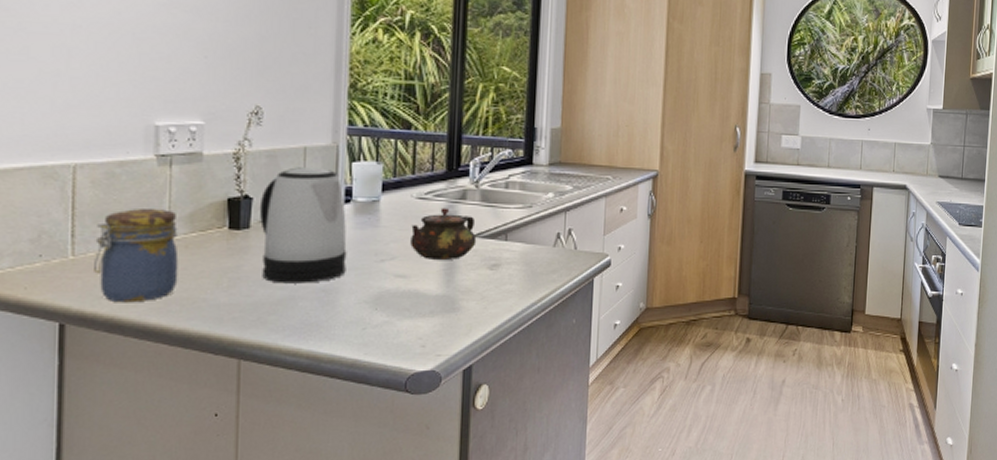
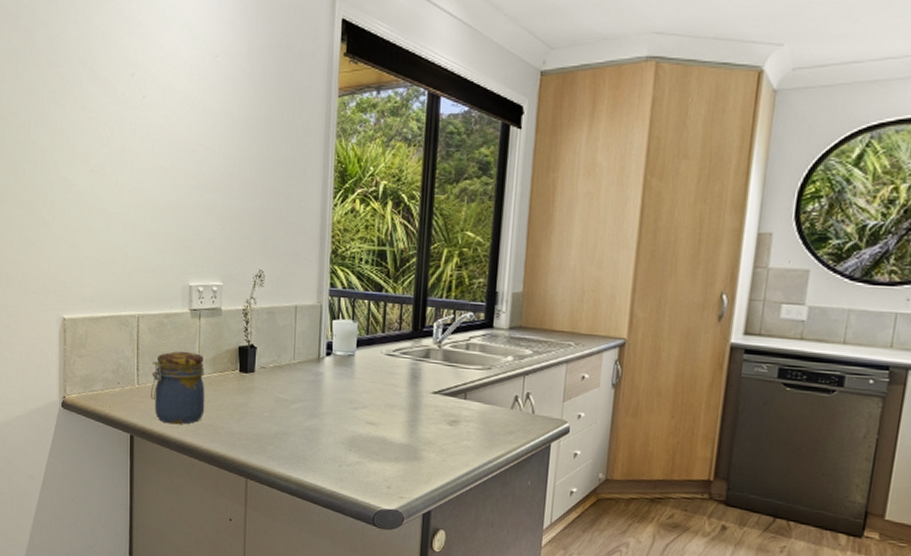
kettle: present [259,167,347,284] -> none [261,323,328,422]
teapot: present [410,208,477,260] -> none [380,364,438,413]

